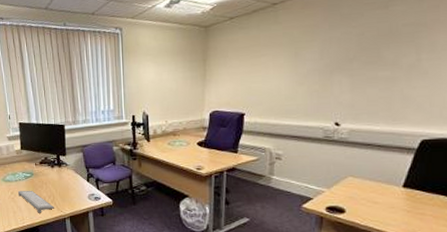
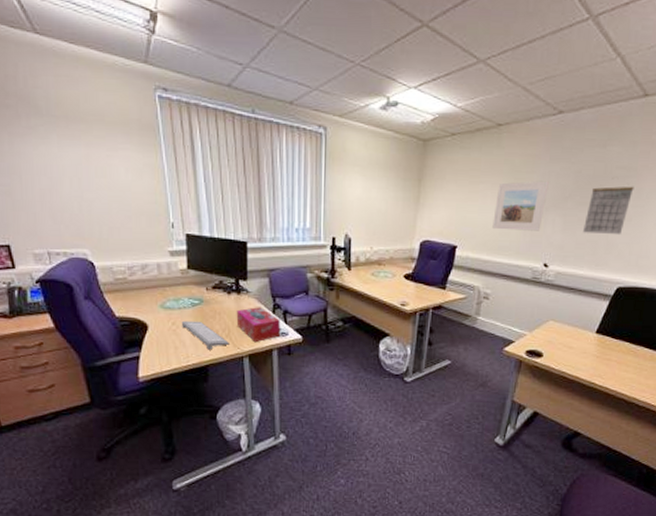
tissue box: none [58,177,95,207] -> present [236,307,281,343]
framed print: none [277,46,331,96] -> present [492,180,549,231]
calendar: none [374,40,426,90] -> present [583,186,634,235]

